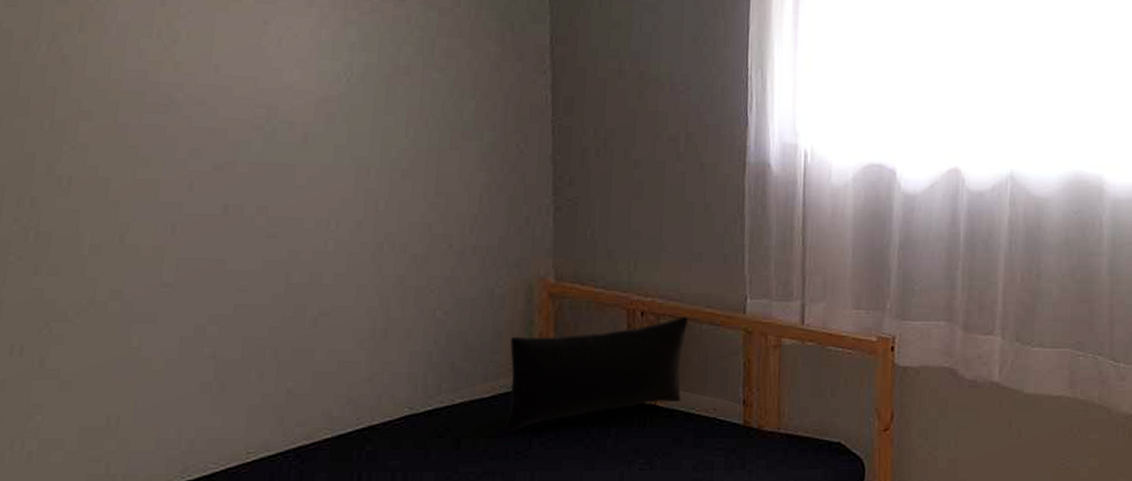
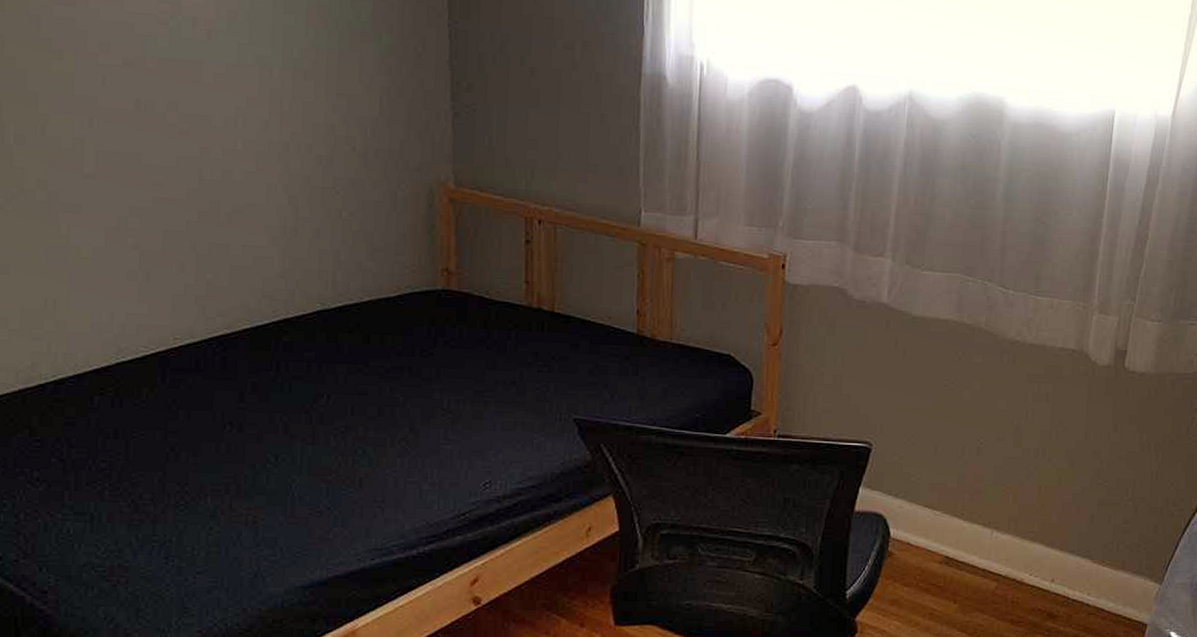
pillow: present [504,316,688,432] -> none [411,226,584,330]

